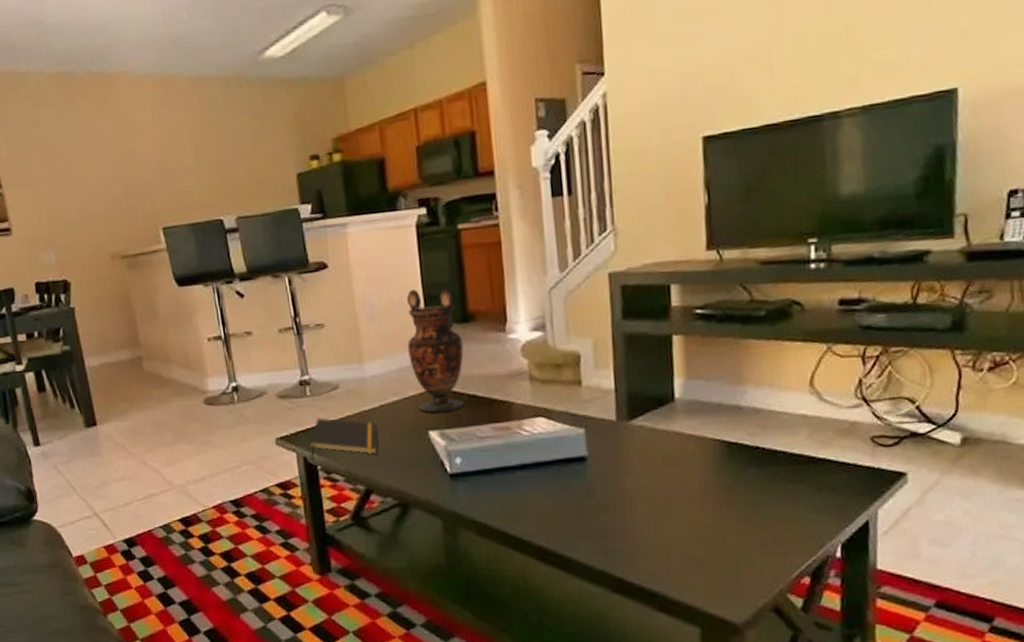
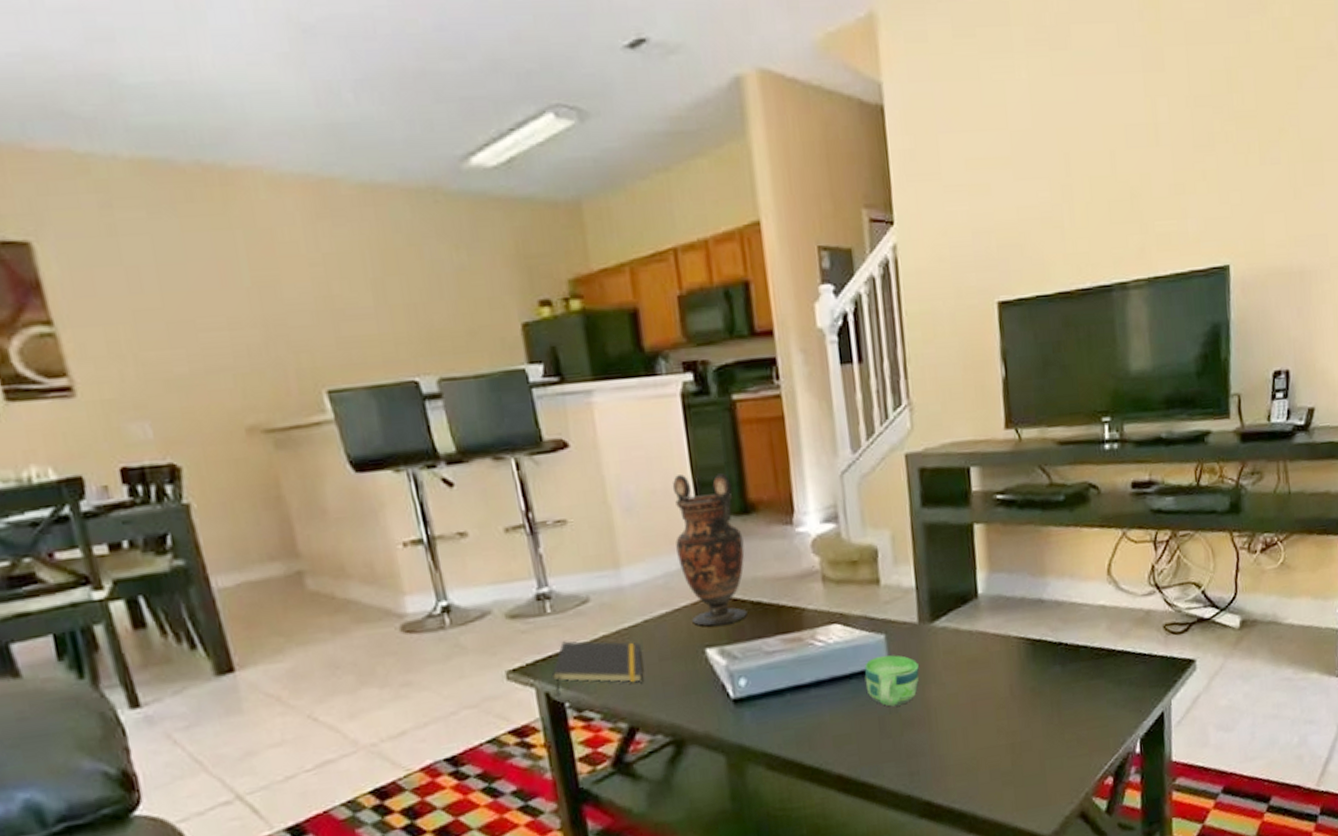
cup: none [565,446,616,492] -> present [864,655,920,707]

